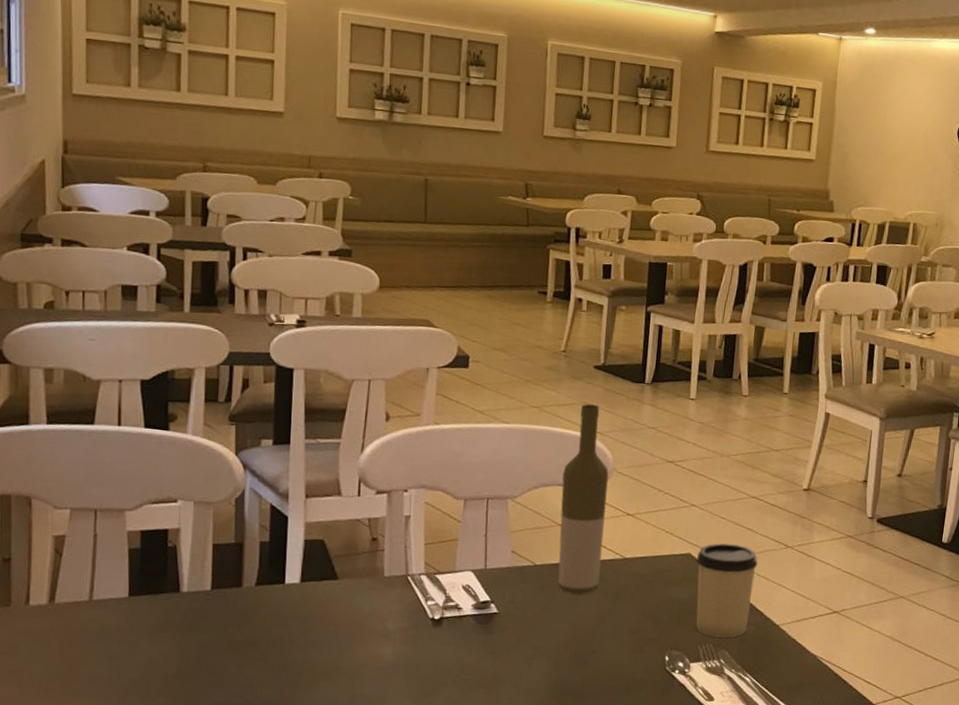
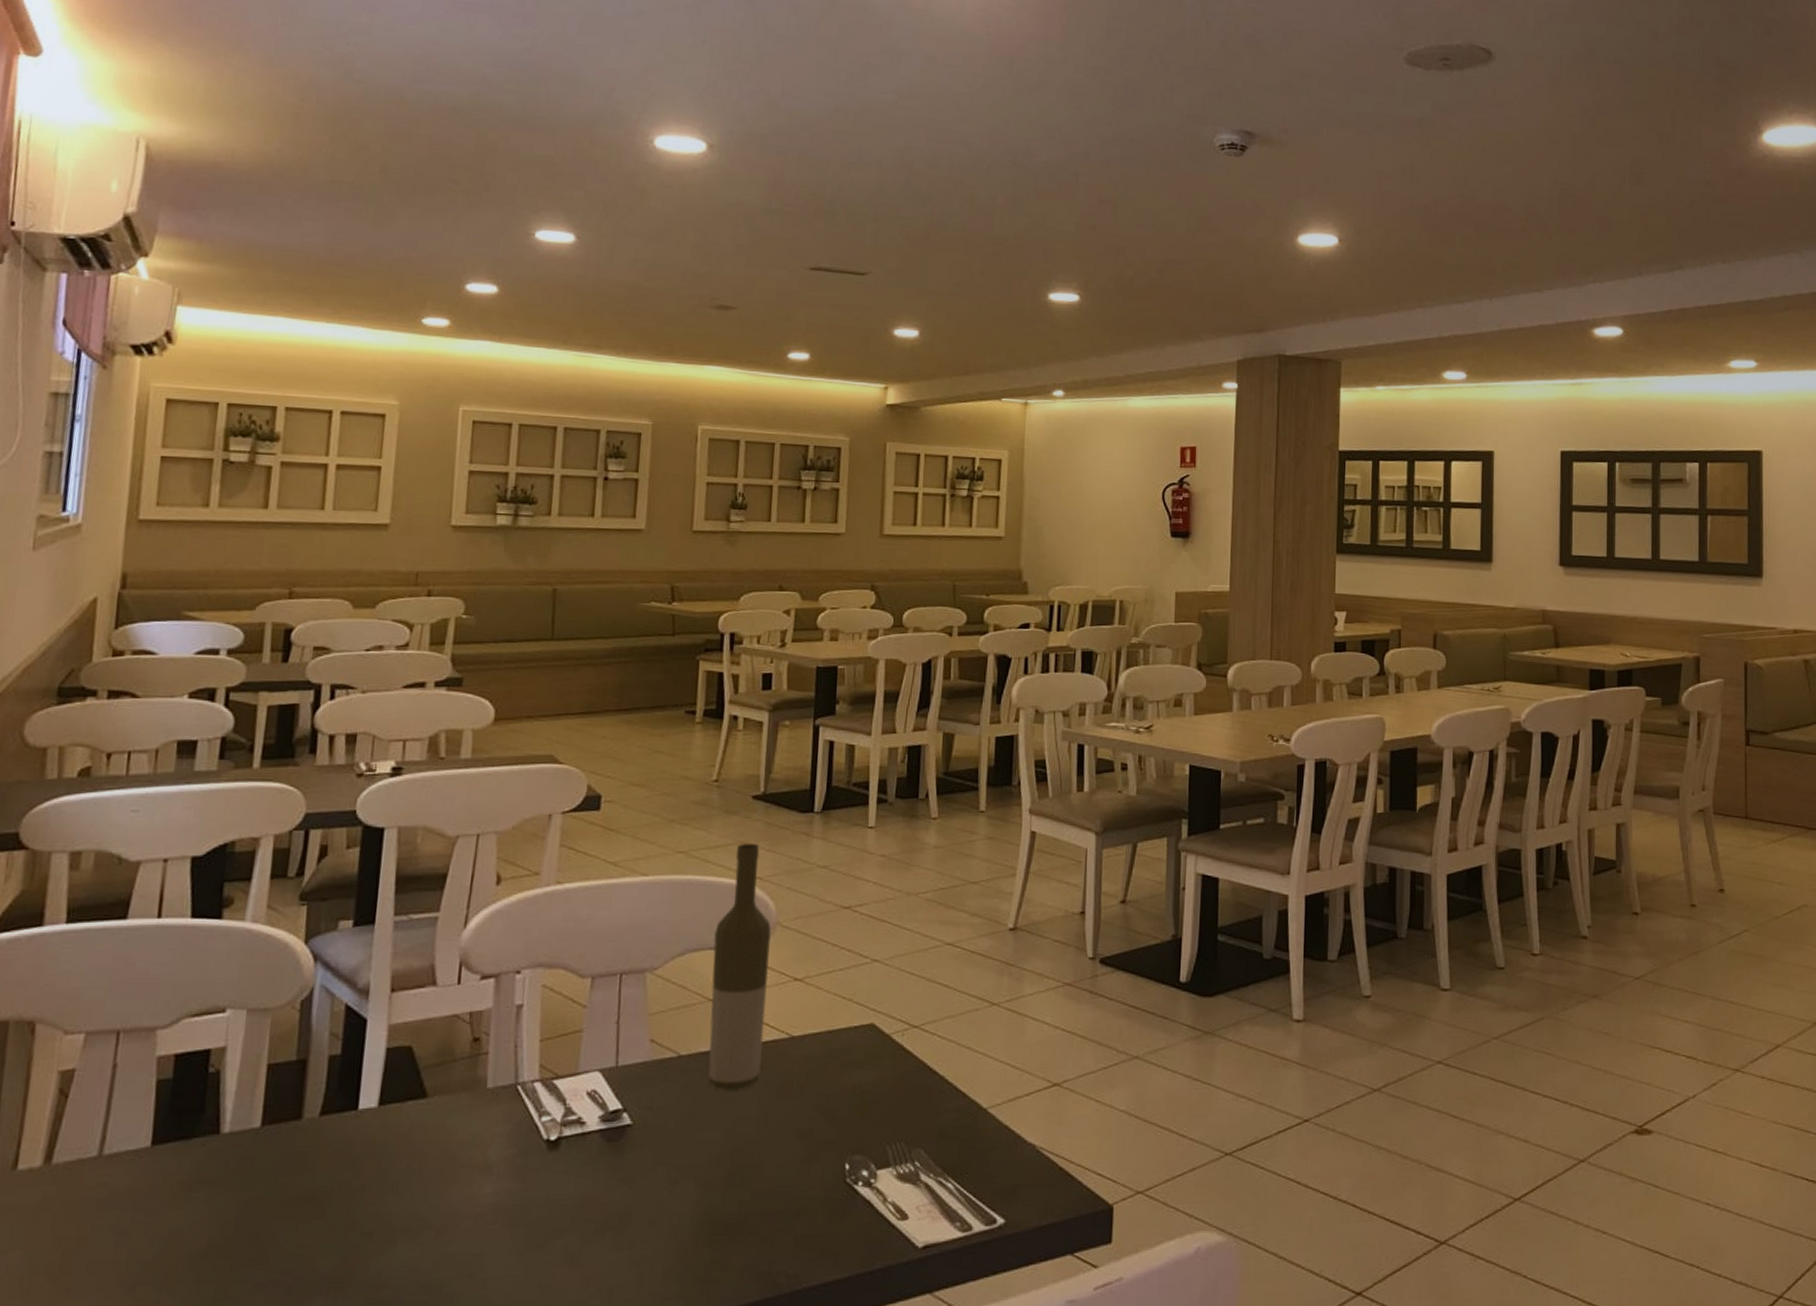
cup: present [696,543,758,638] -> none [880,1006,958,1132]

